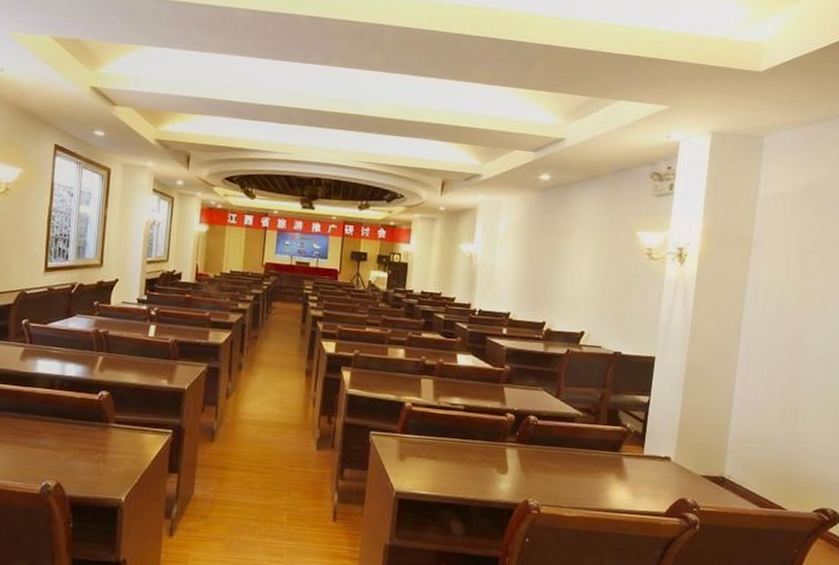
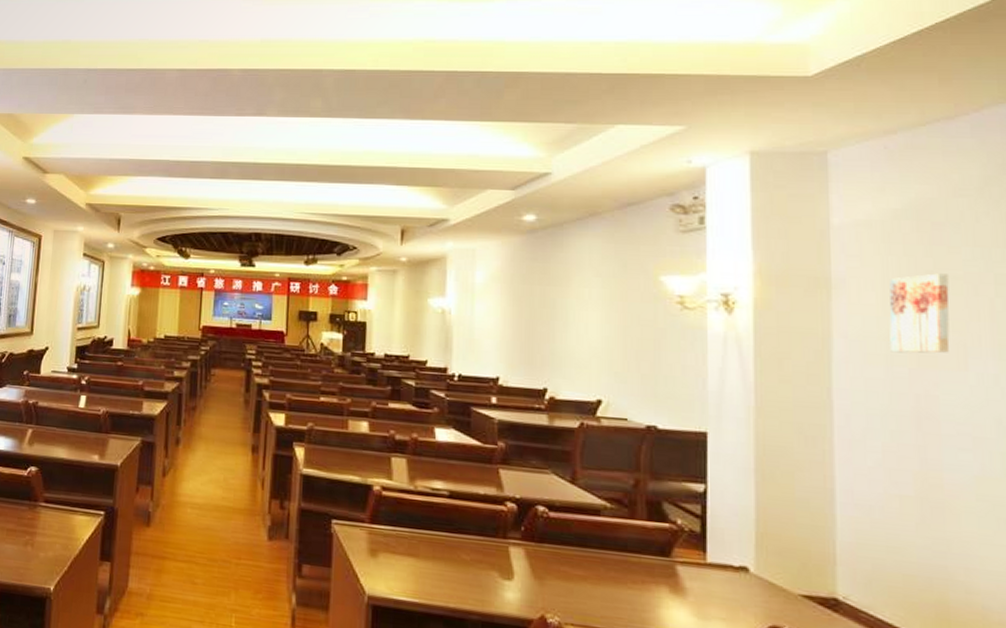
wall art: none [783,237,827,298] -> present [889,273,950,354]

